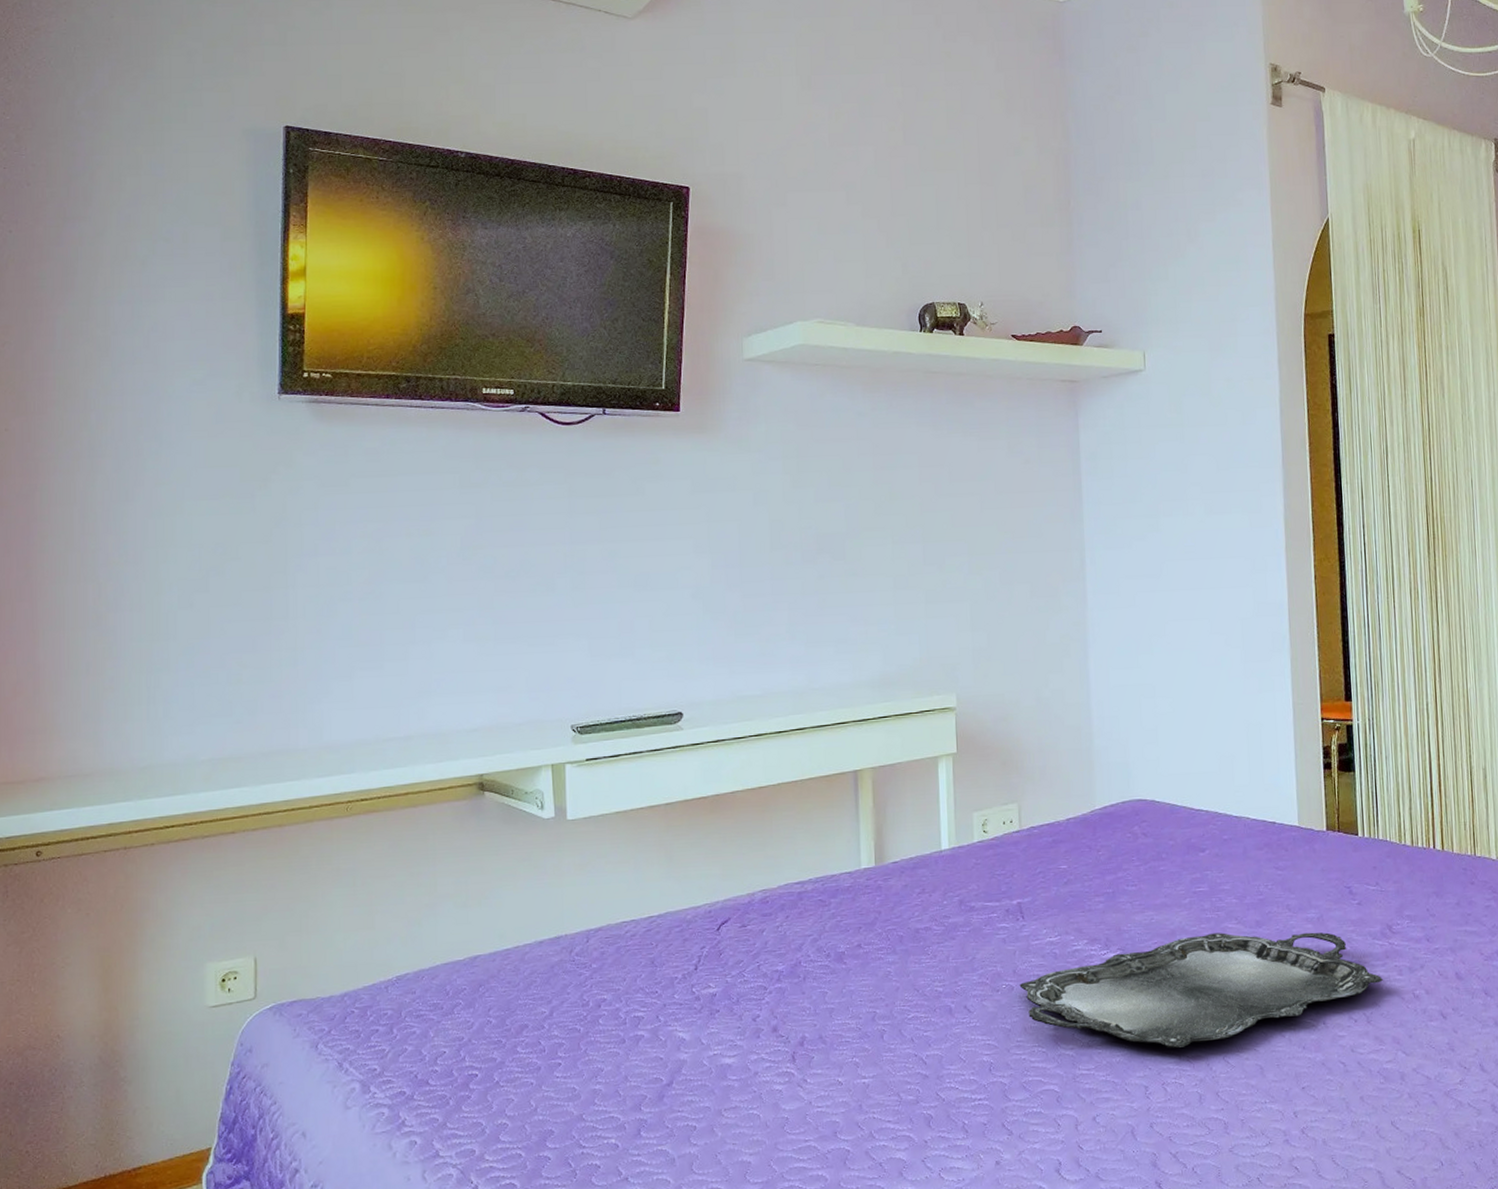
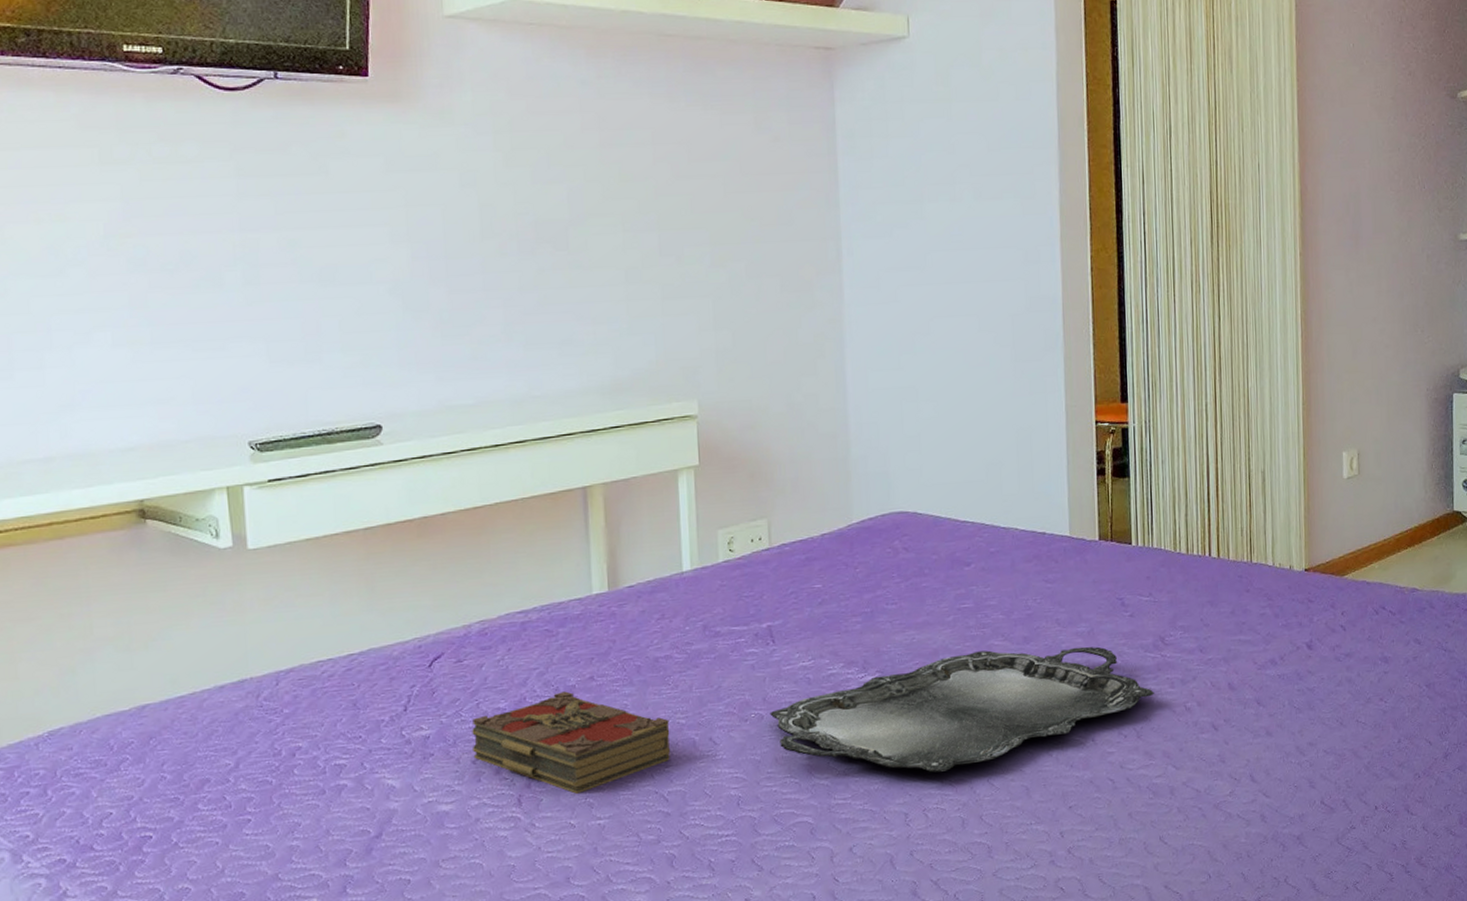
book: none [753,957,929,1053] -> present [472,691,671,794]

